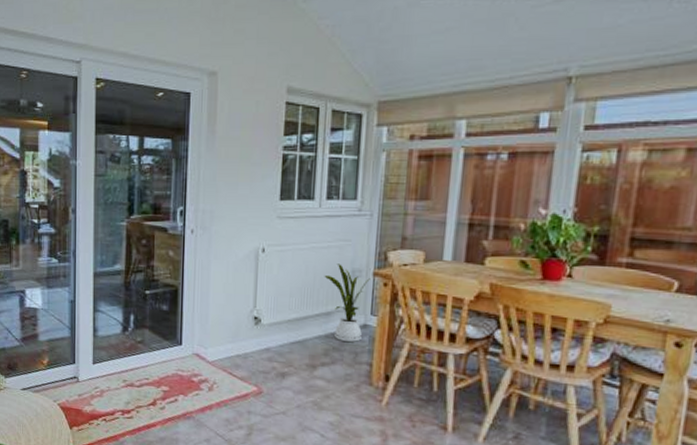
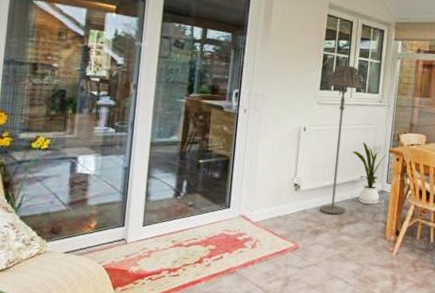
floor lamp: none [285,166,332,354] -> present [319,64,361,215]

